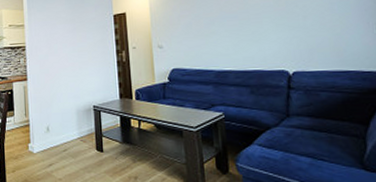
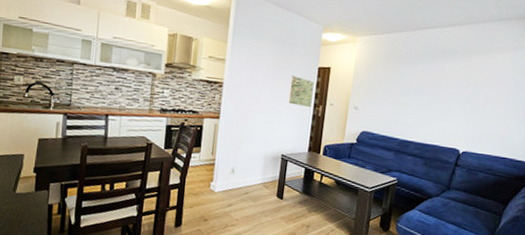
wall art: none [88,27,113,55] -> present [288,75,314,108]

